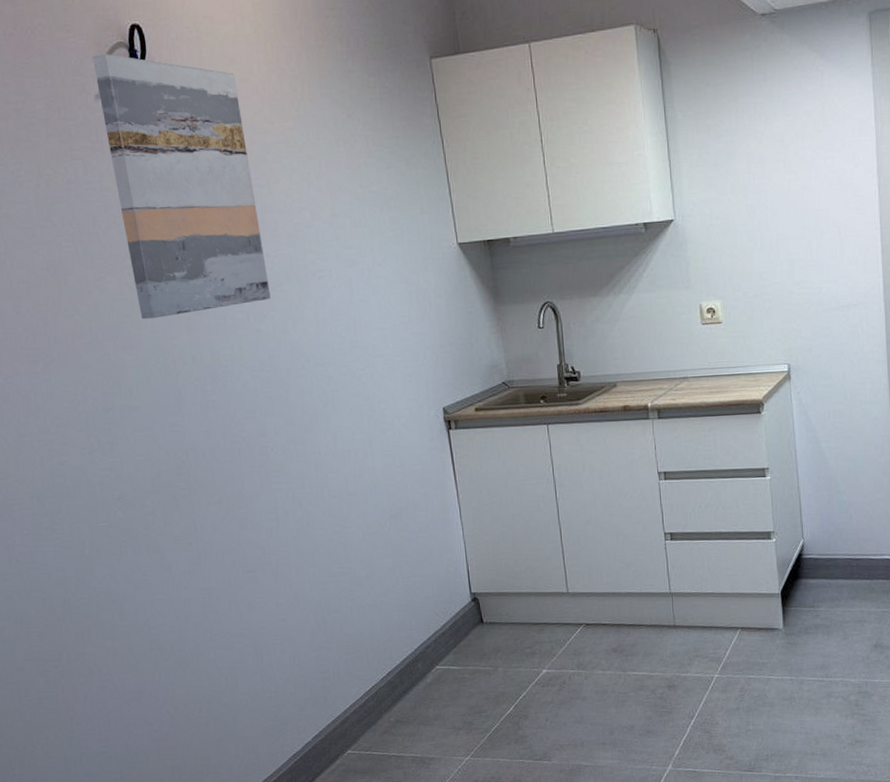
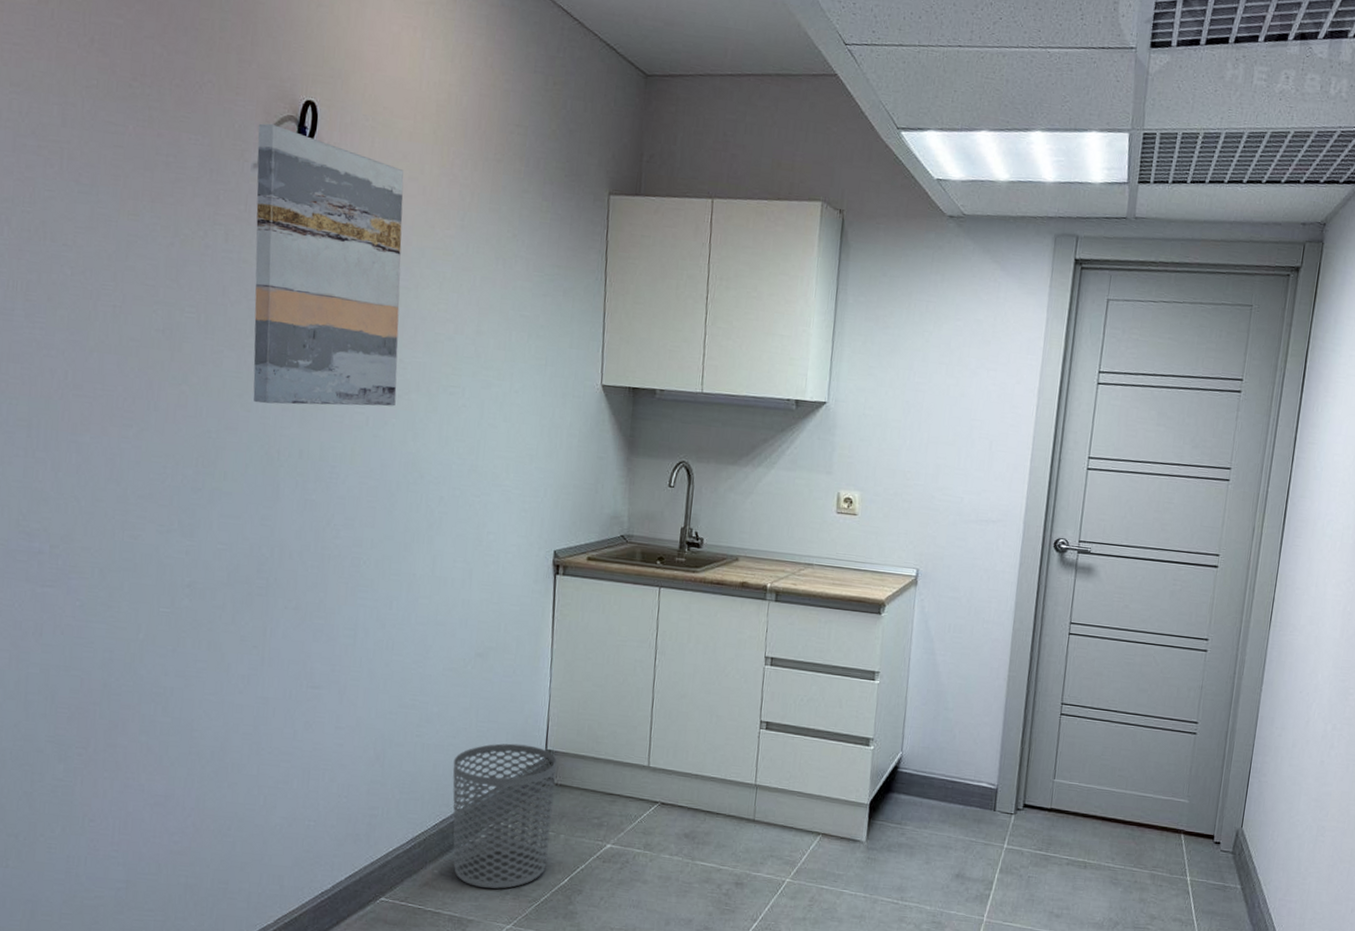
waste bin: none [388,591,491,728] -> present [452,743,557,889]

